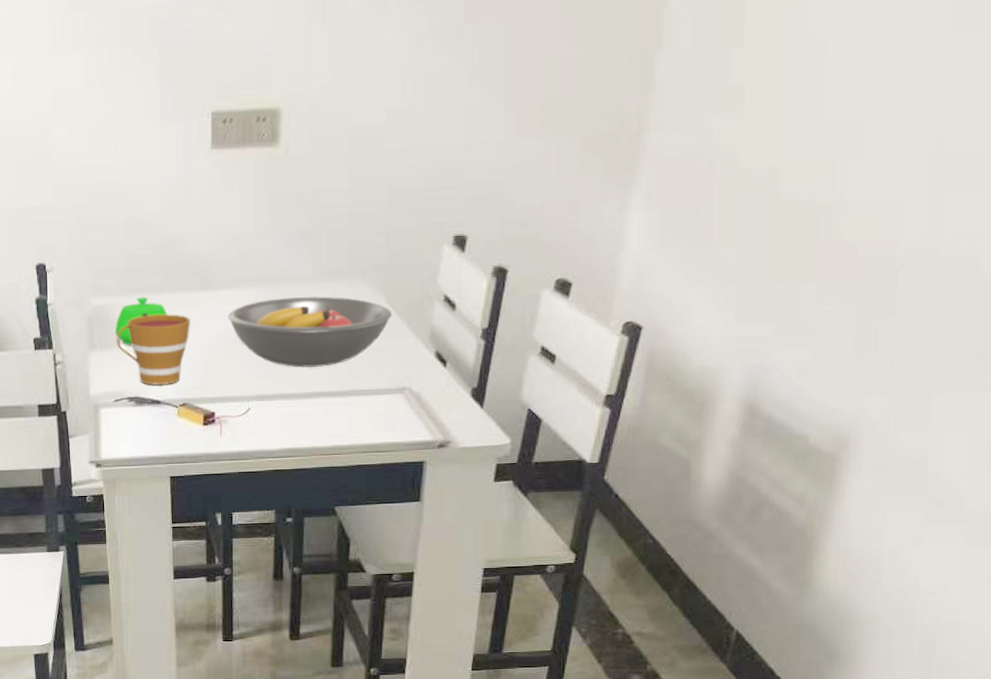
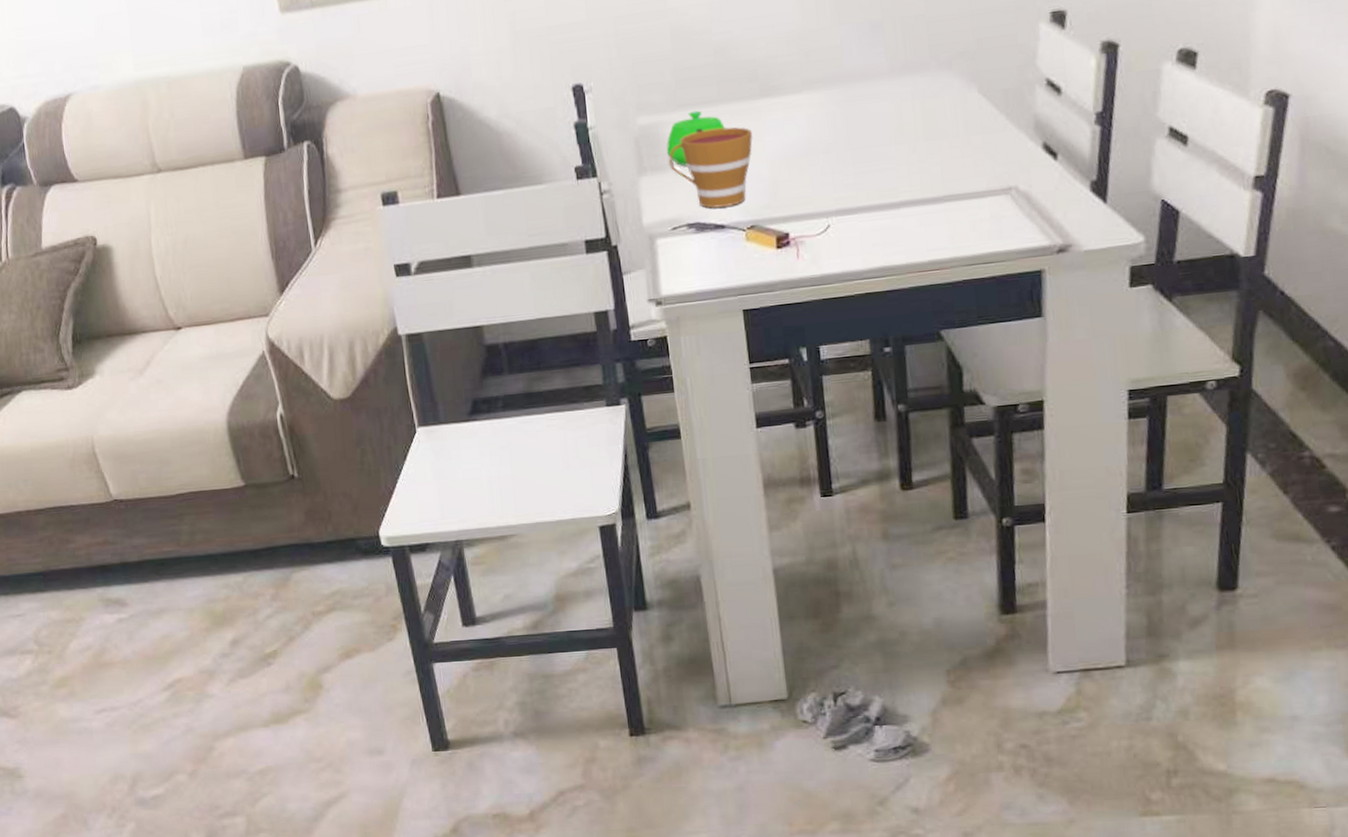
fruit bowl: present [228,295,393,368] -> none [795,91,987,175]

